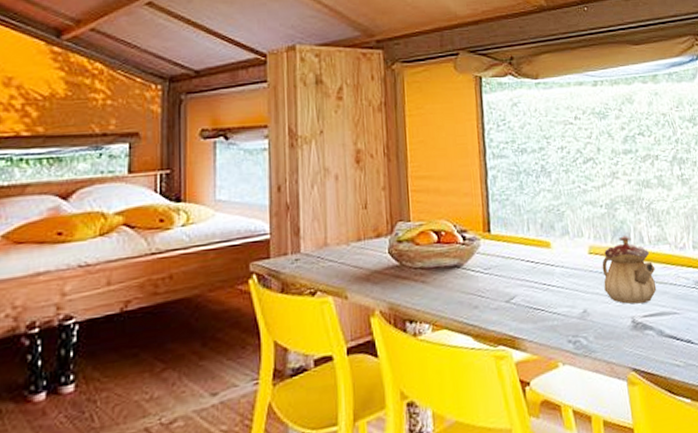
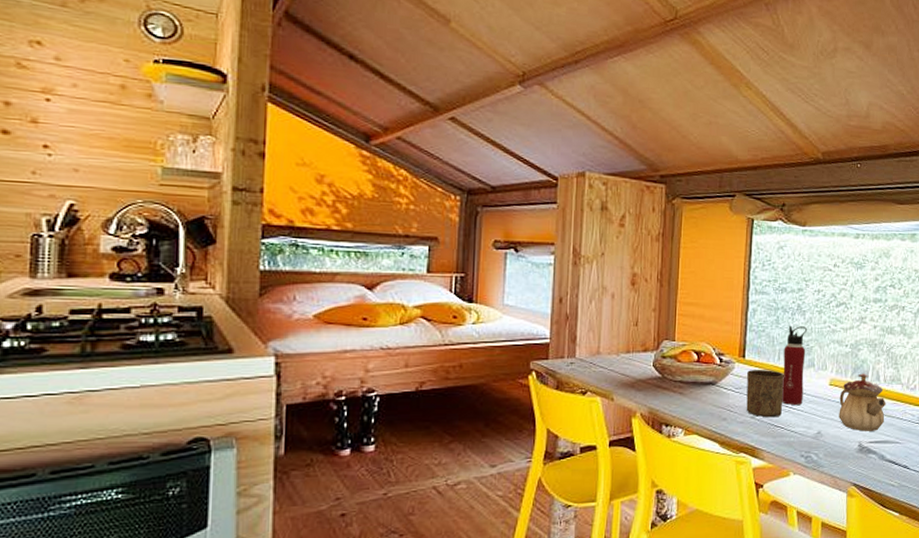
cup: none [494,243,540,300] -> present [746,370,784,418]
water bottle: none [532,189,562,282] -> present [781,326,808,405]

